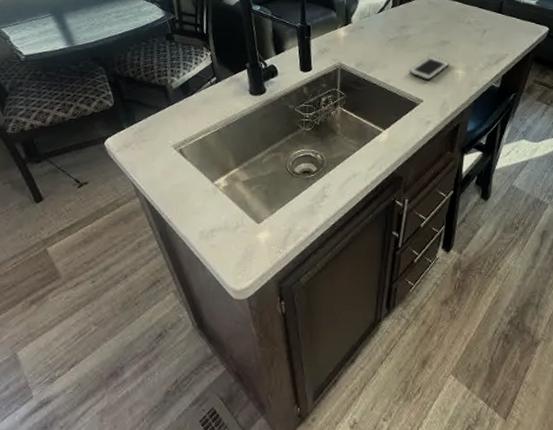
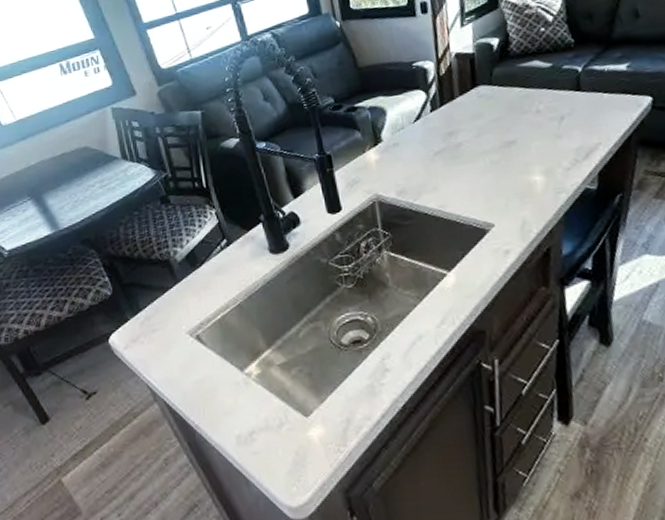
cell phone: present [408,55,450,80] -> none [468,163,522,197]

